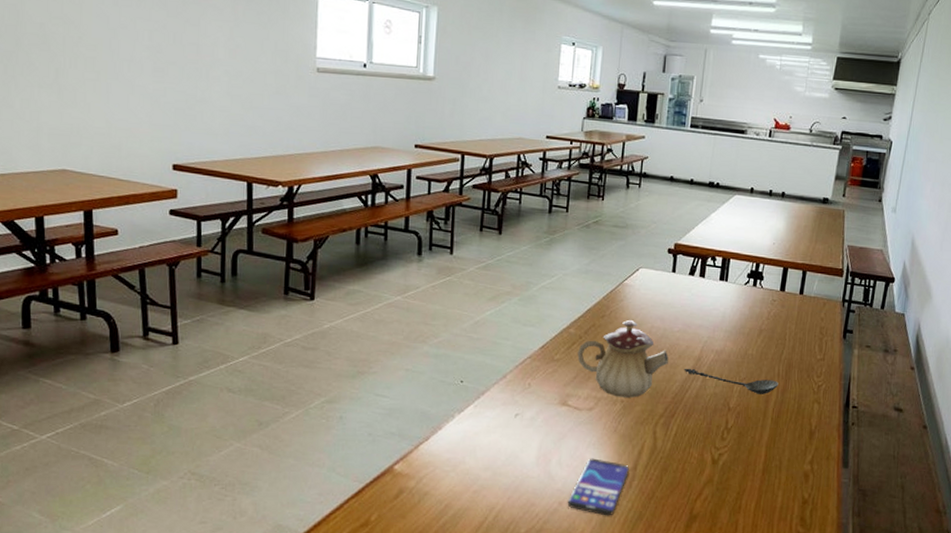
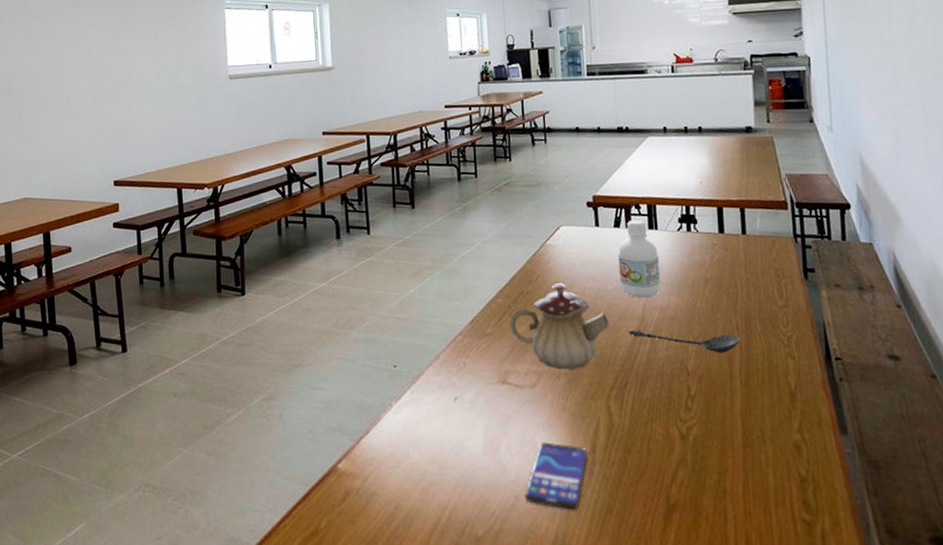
bottle: none [684,270,724,342] -> present [617,219,661,299]

